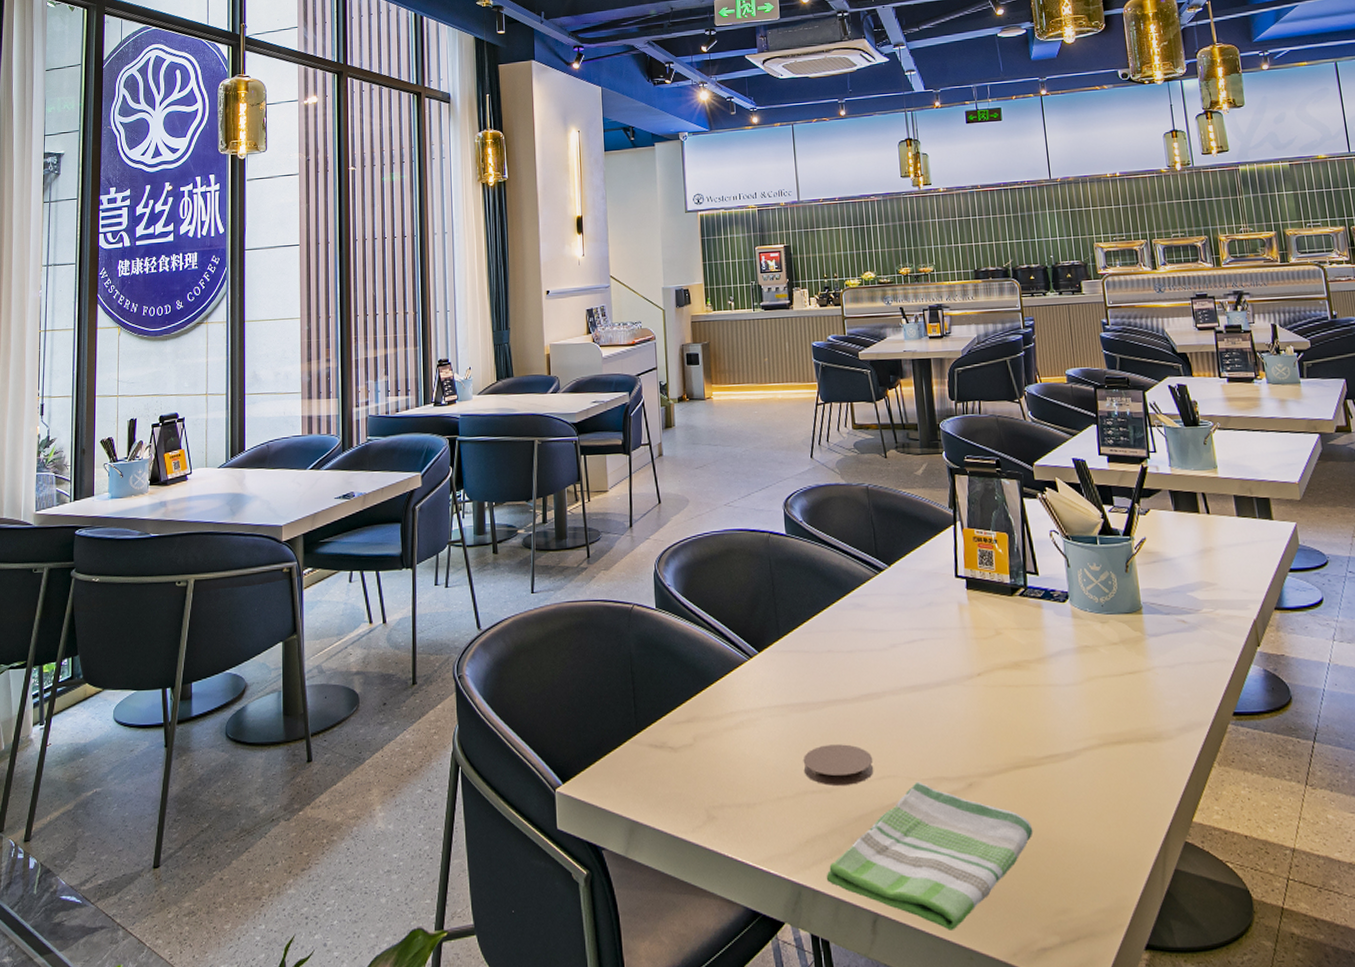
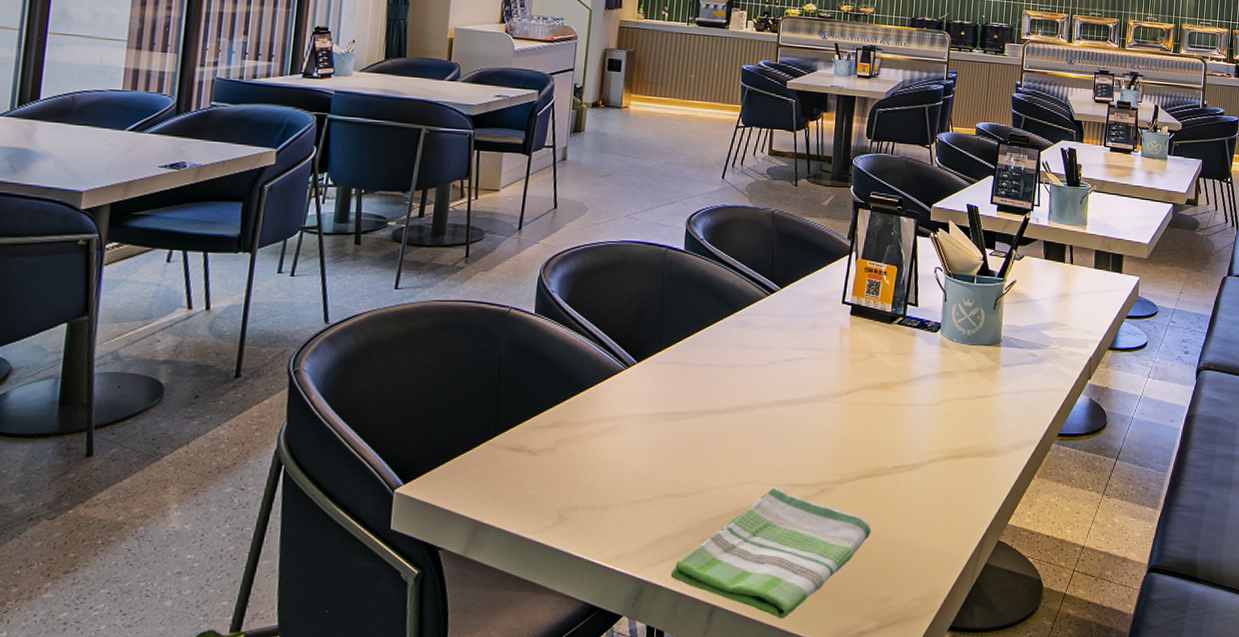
coaster: present [803,744,874,787] -> none [665,452,735,491]

